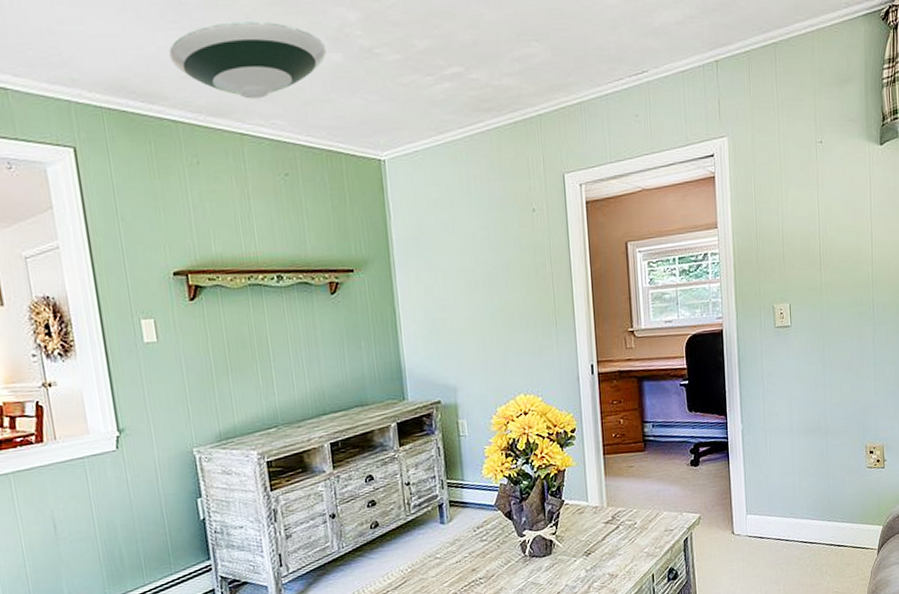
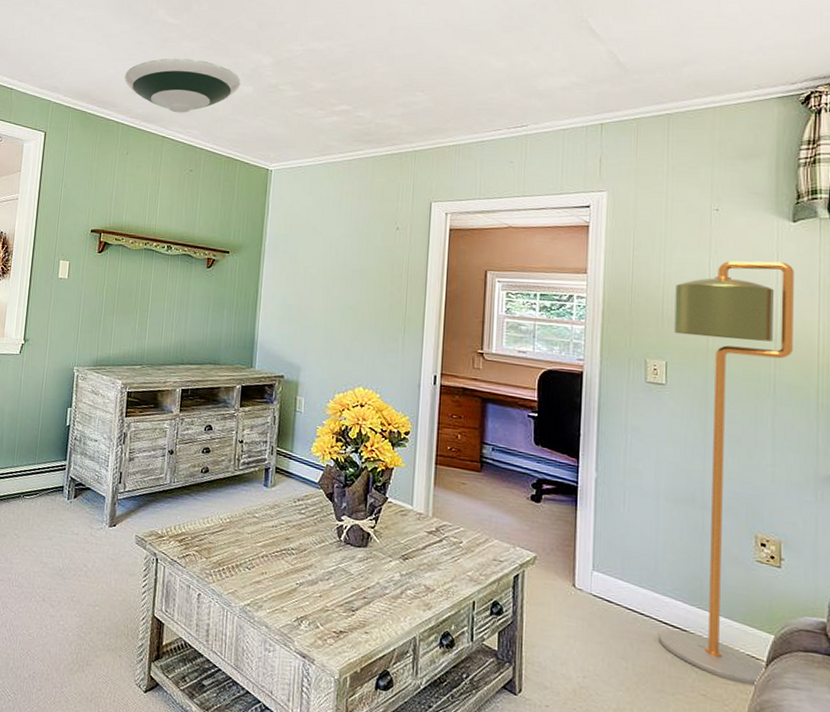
floor lamp: none [792,186,885,574] -> present [658,260,794,687]

